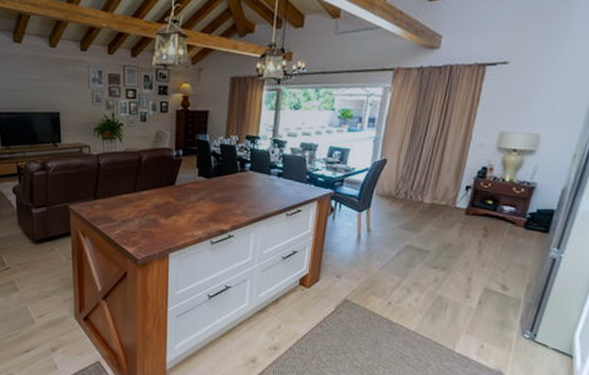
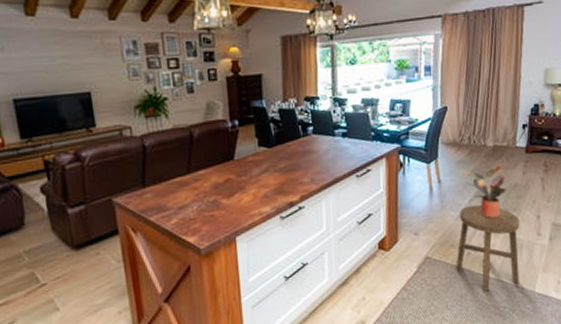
stool: none [374,258,449,343] -> present [456,204,520,292]
potted plant: none [394,223,441,273] -> present [463,164,508,218]

